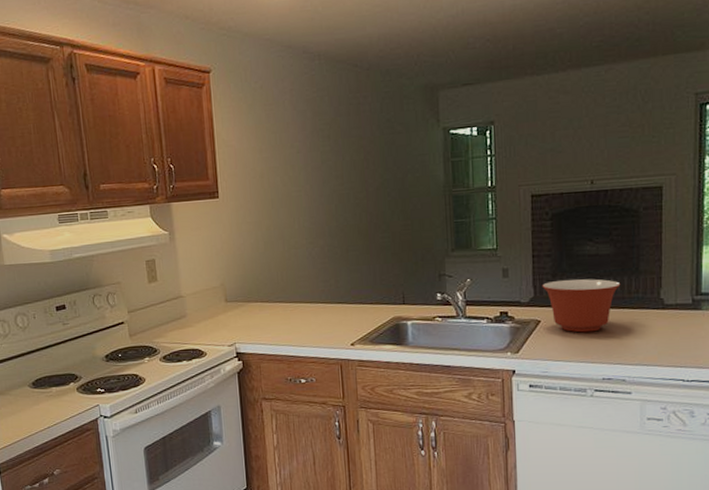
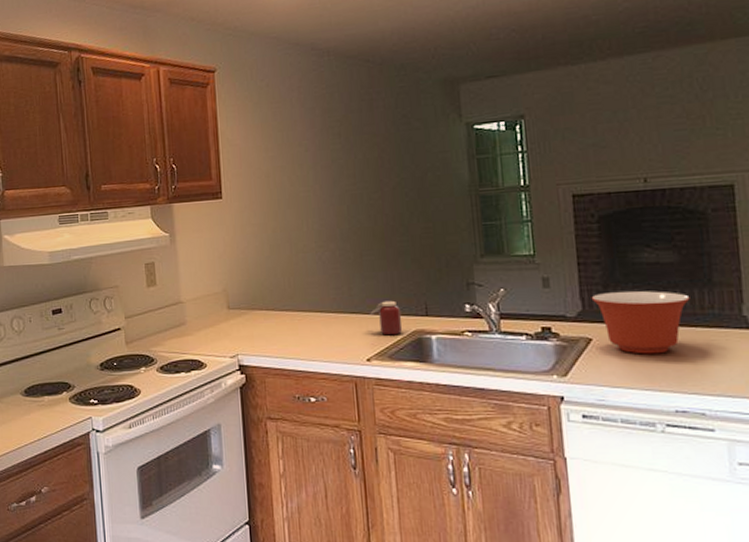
jar: none [354,291,383,323] -> present [370,300,403,336]

